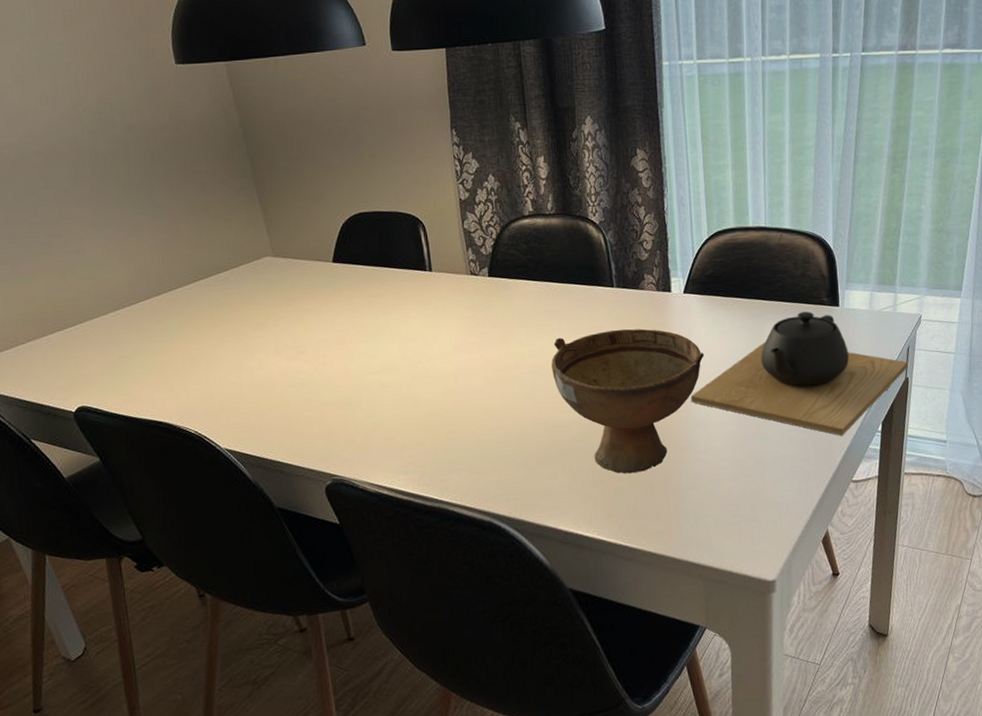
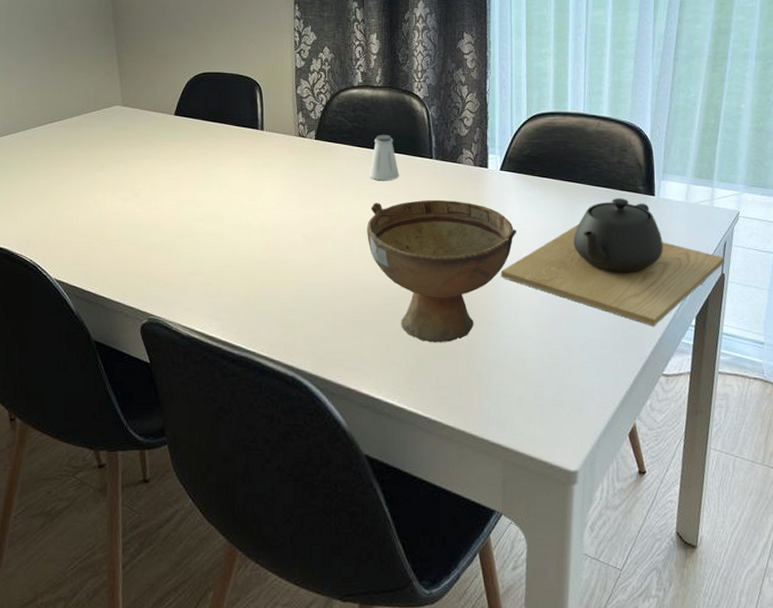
saltshaker: none [548,265,581,315] -> present [369,134,400,181]

